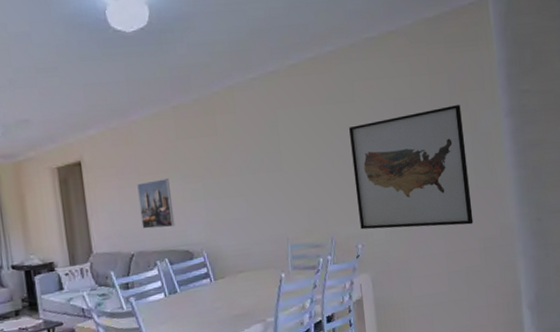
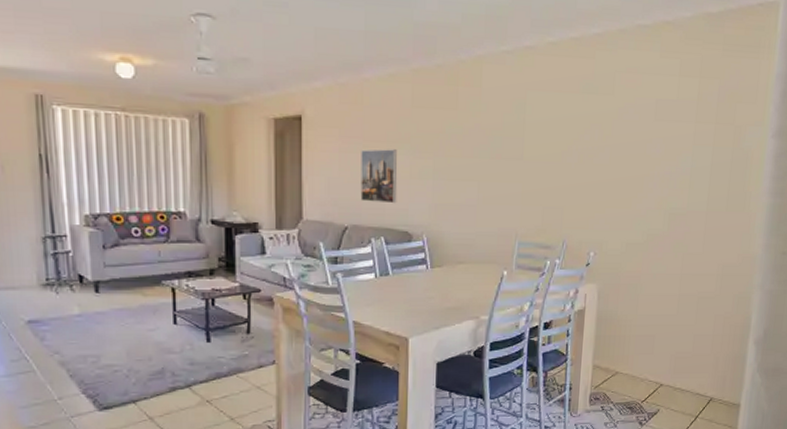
wall art: present [349,105,474,230] -> none [596,116,727,248]

